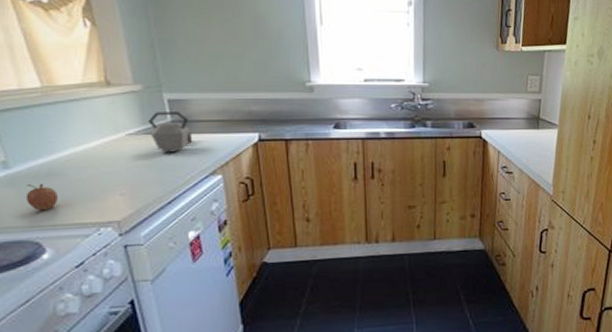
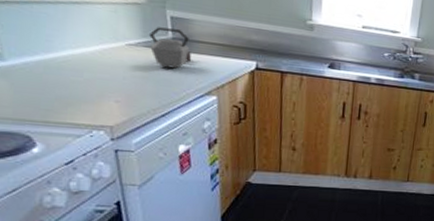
fruit: present [25,183,58,211] -> none [19,78,52,107]

